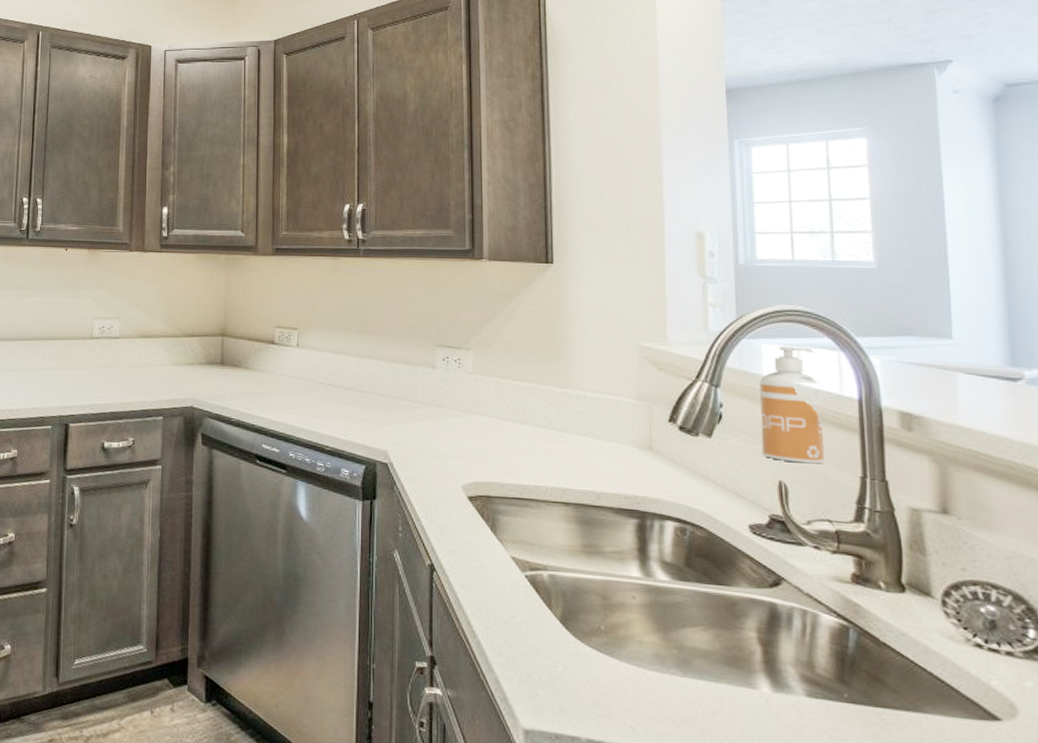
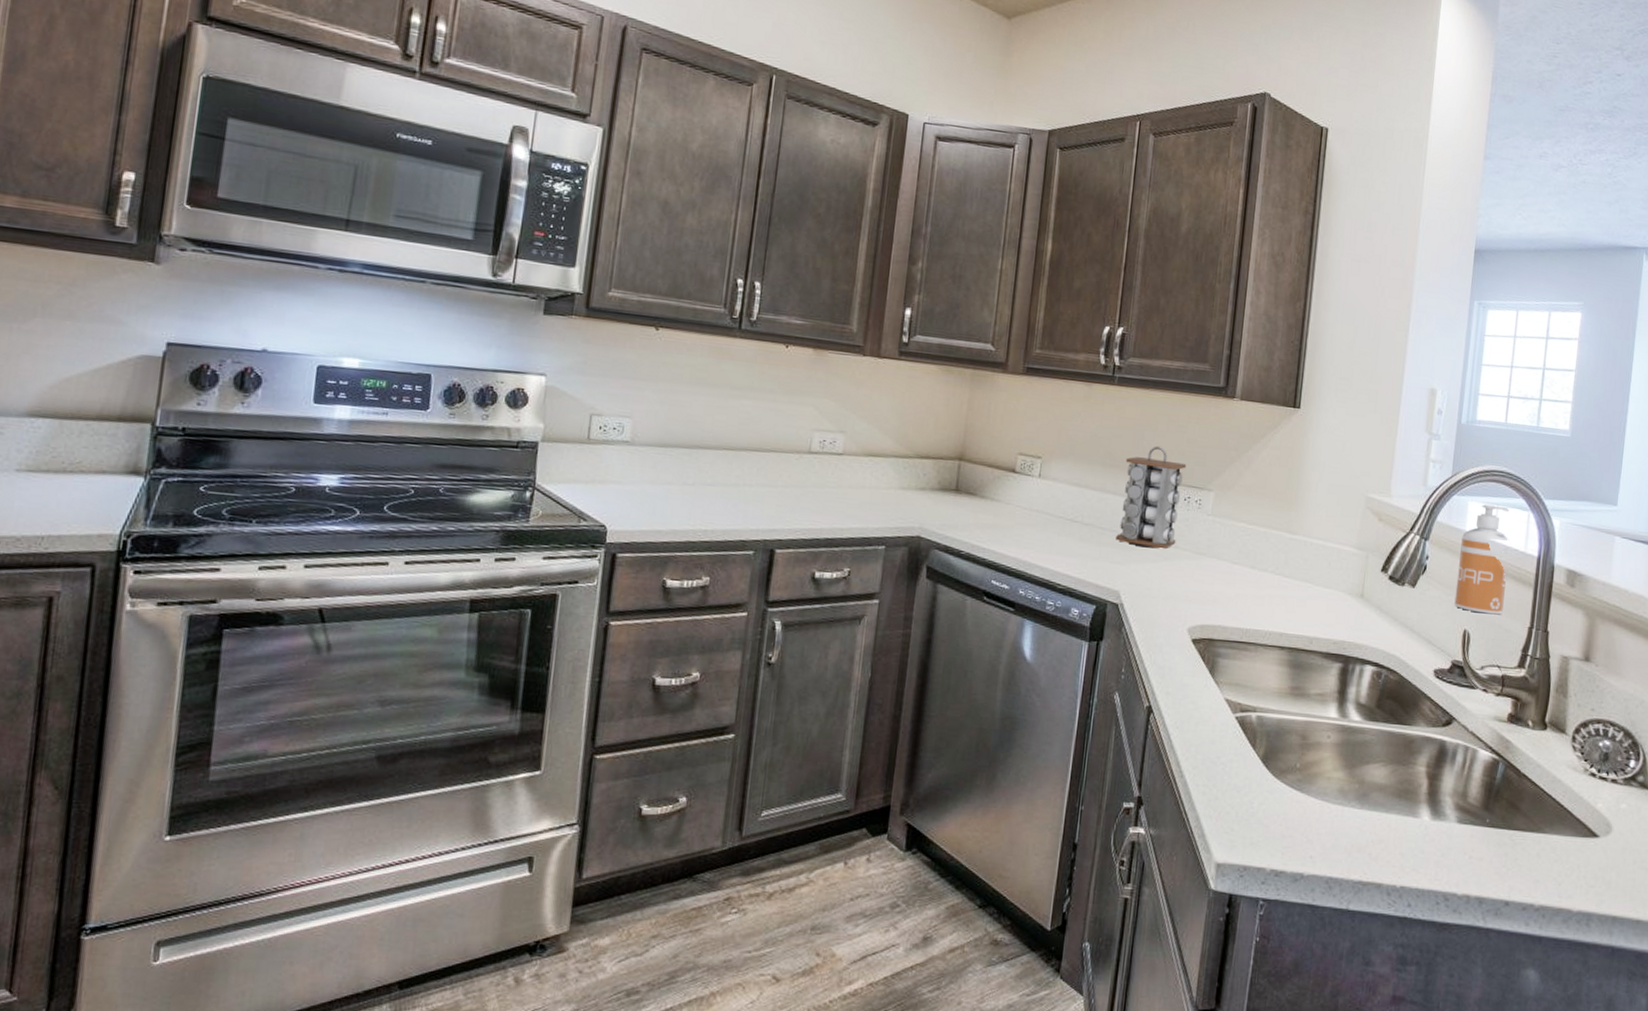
spice rack: none [378,310,441,409] -> present [1116,445,1187,550]

